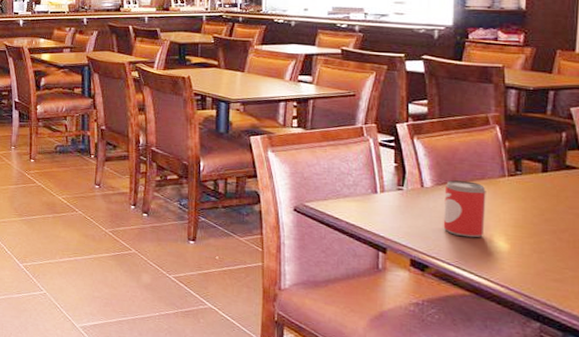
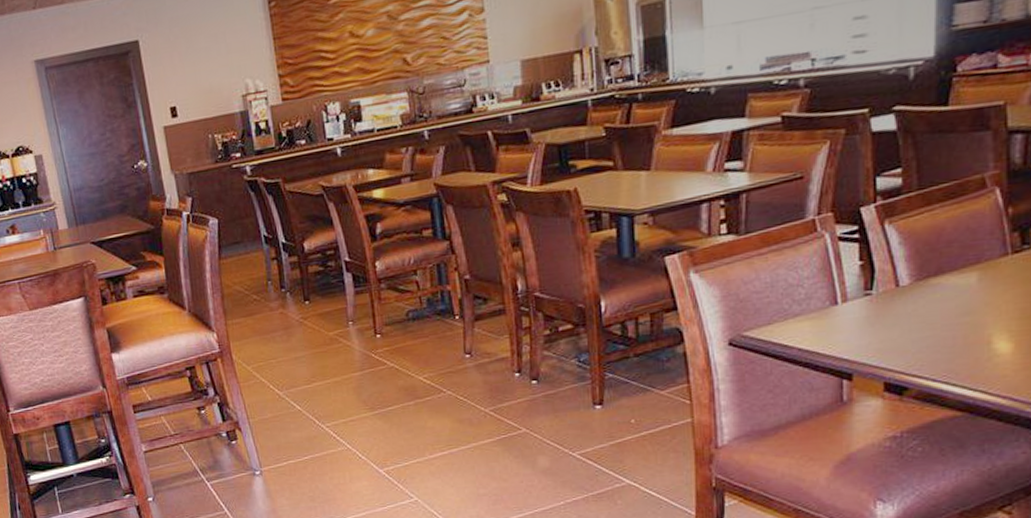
beer can: present [443,180,486,238] -> none [926,268,983,343]

